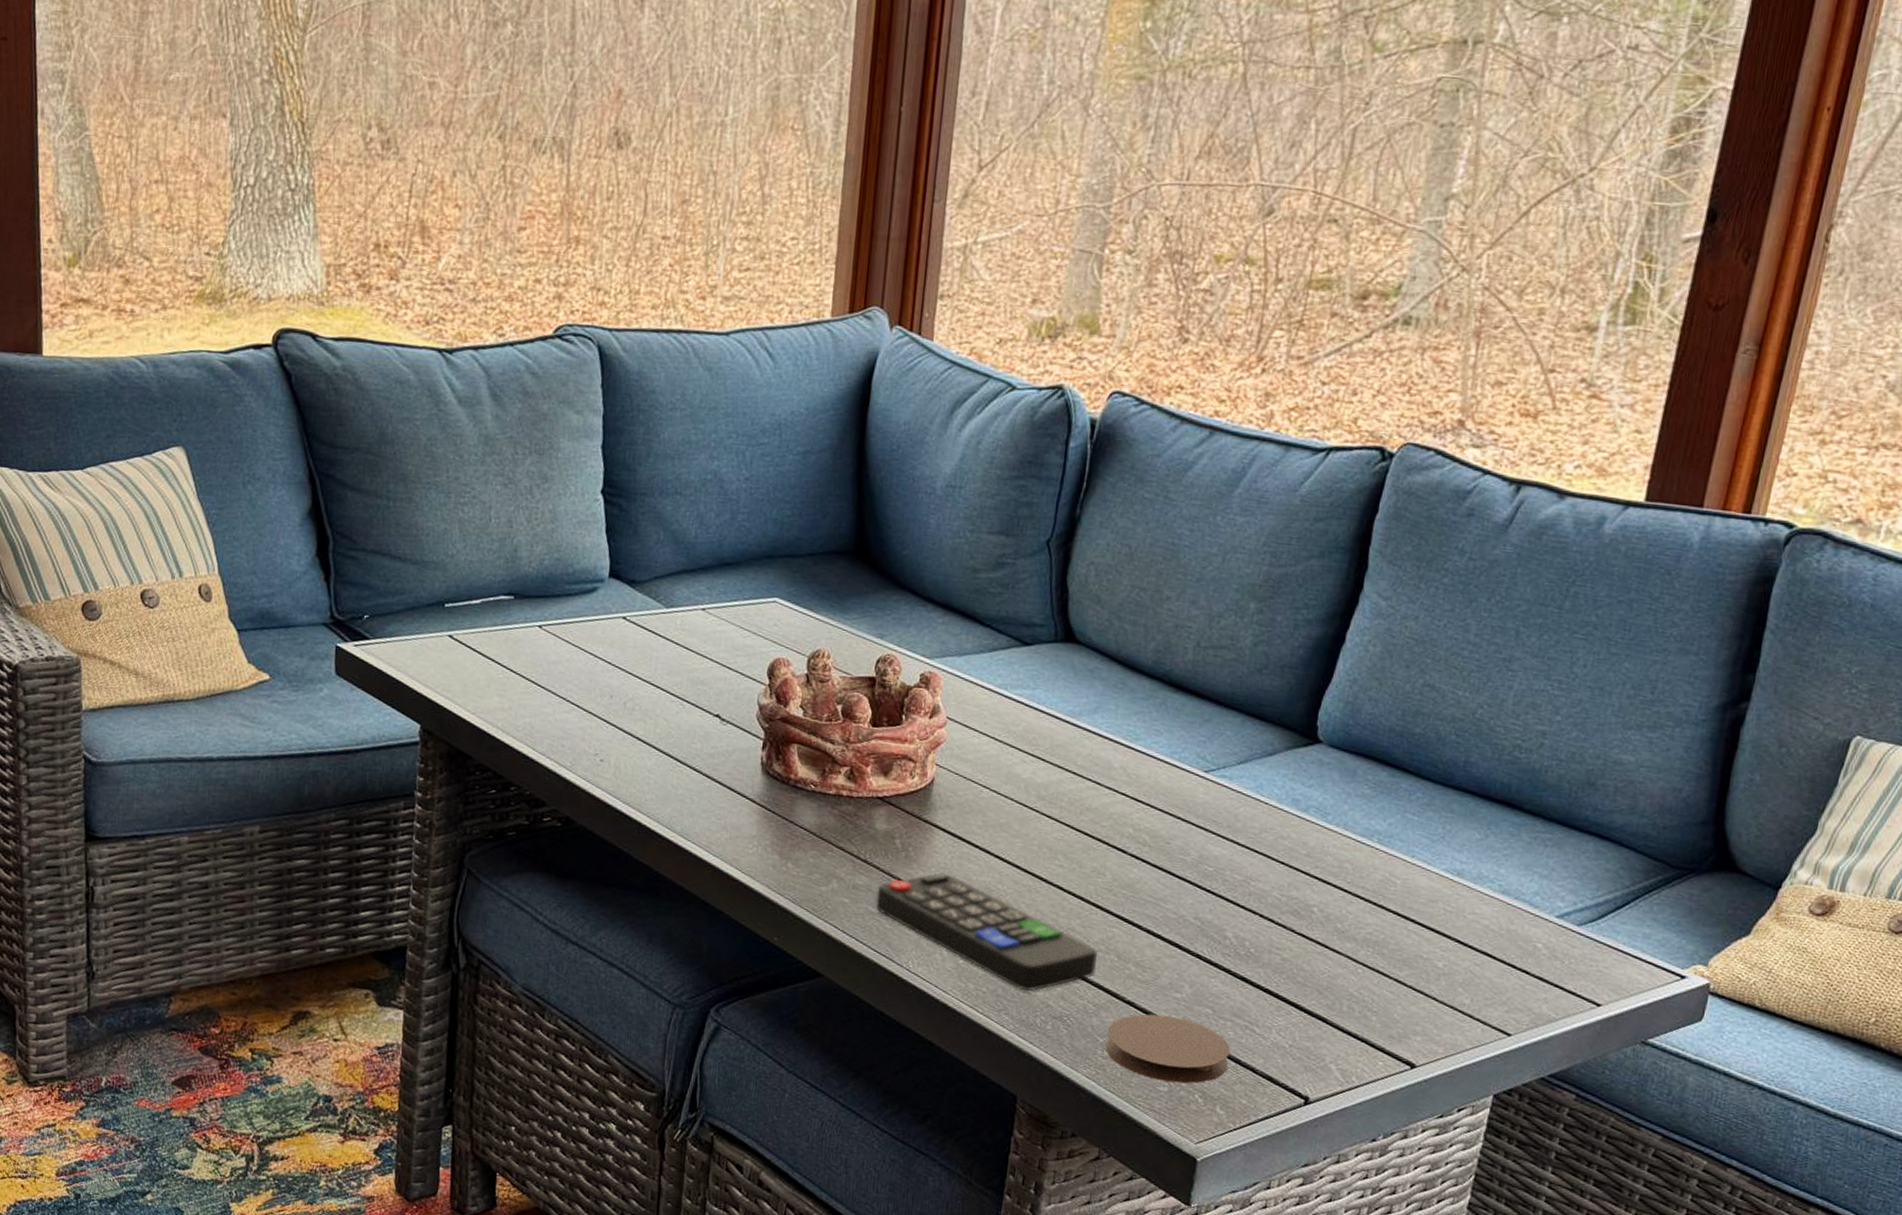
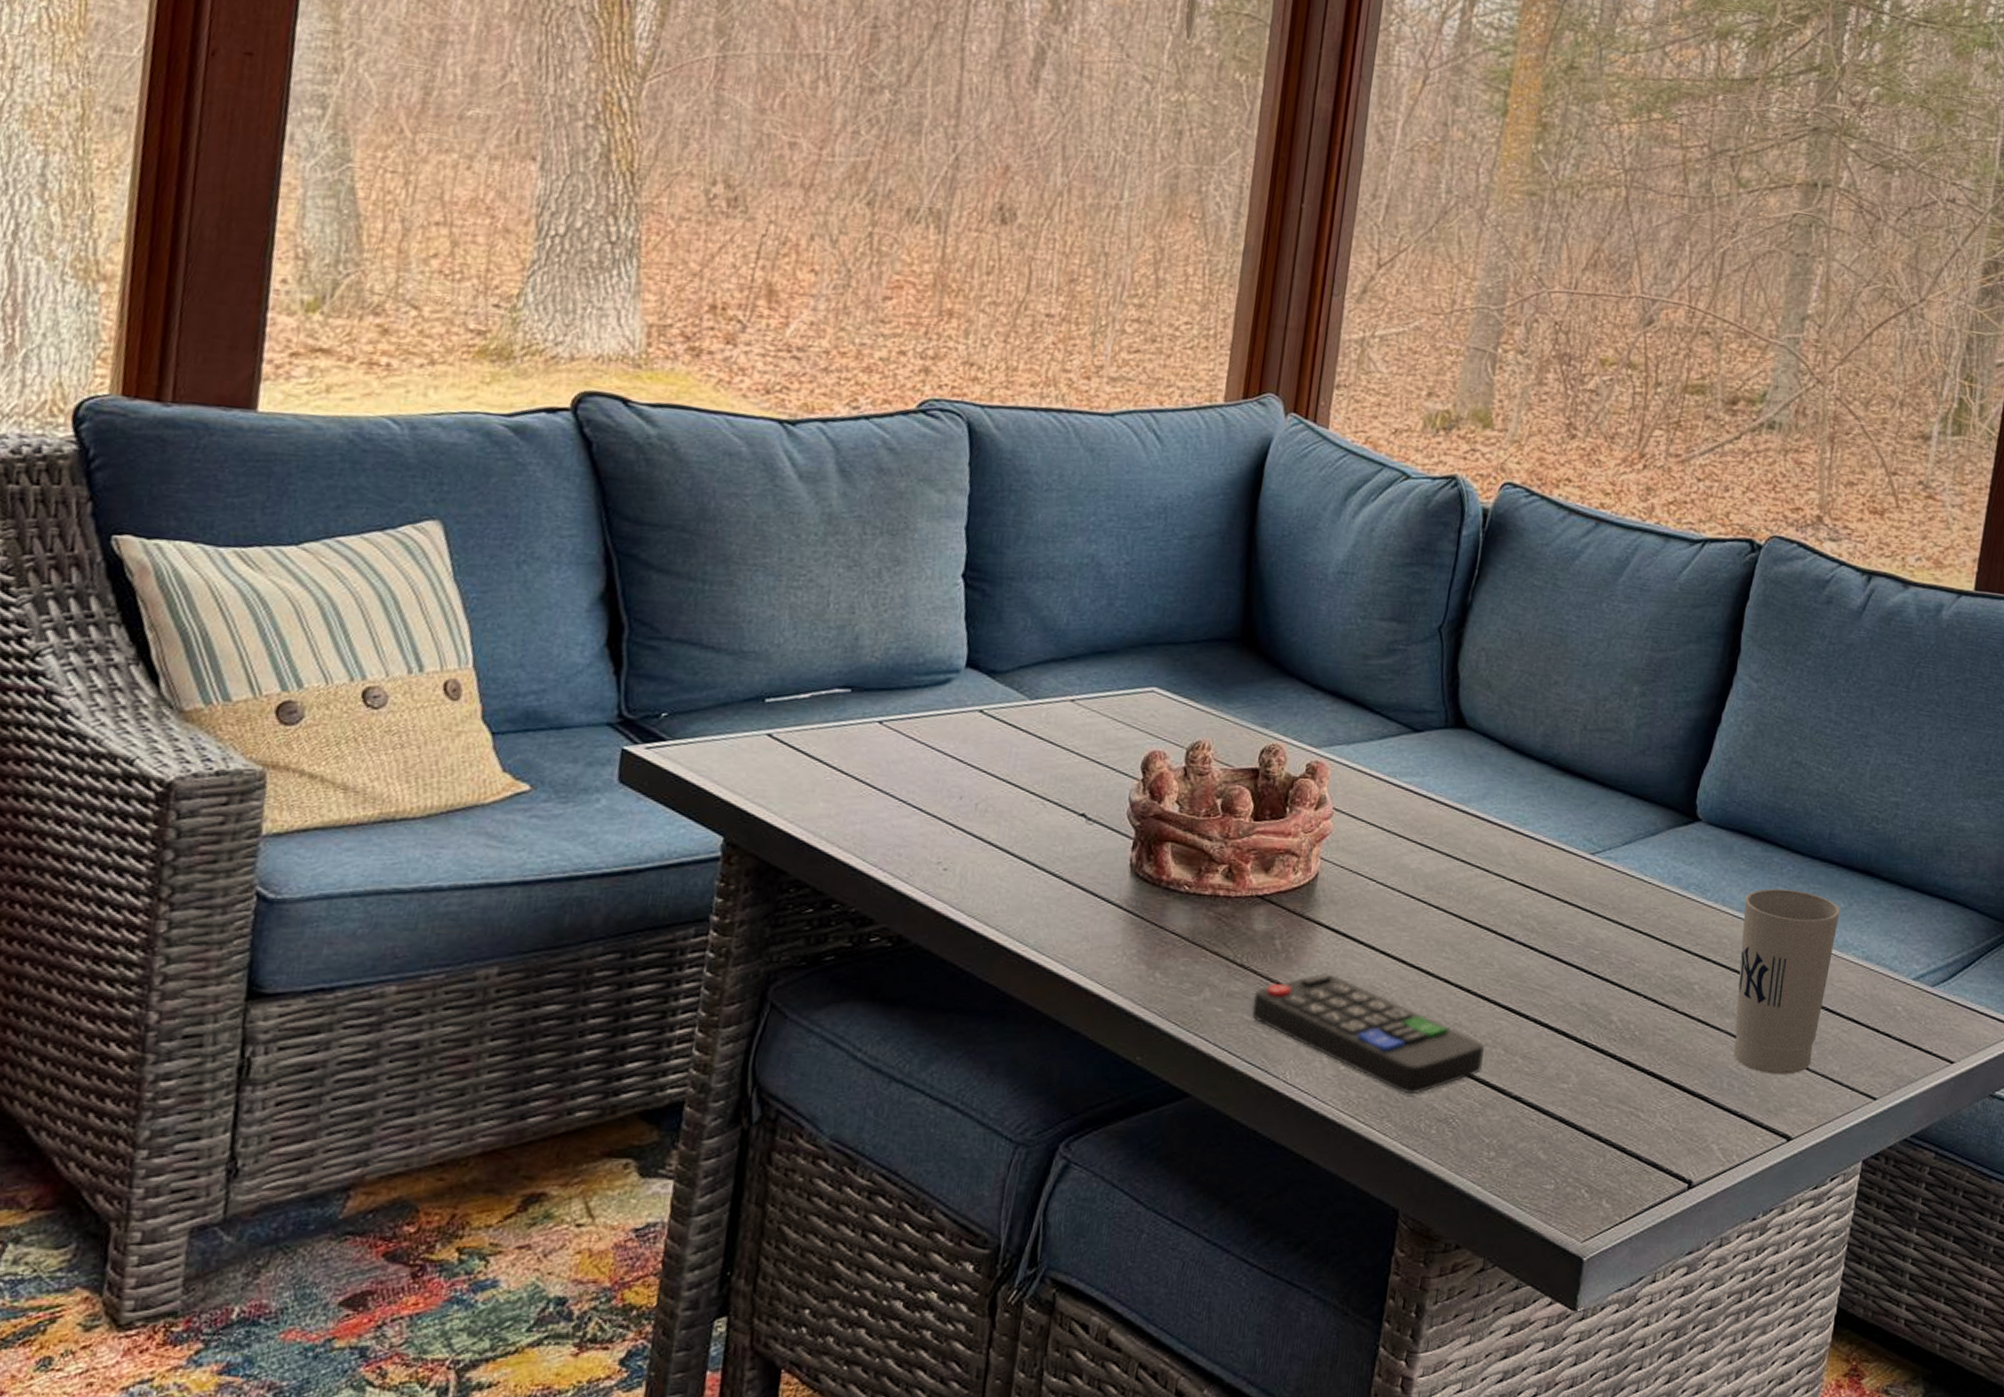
coaster: present [1106,1014,1230,1084] -> none [1492,1108,1616,1179]
cup: none [1354,815,1475,1003] -> present [1733,888,1840,1075]

